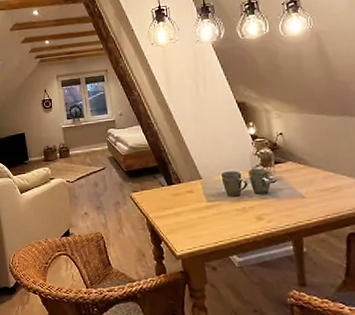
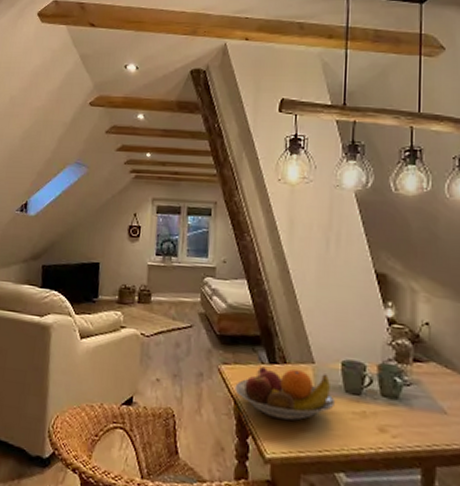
fruit bowl: none [145,185,222,225] -> present [235,366,335,421]

